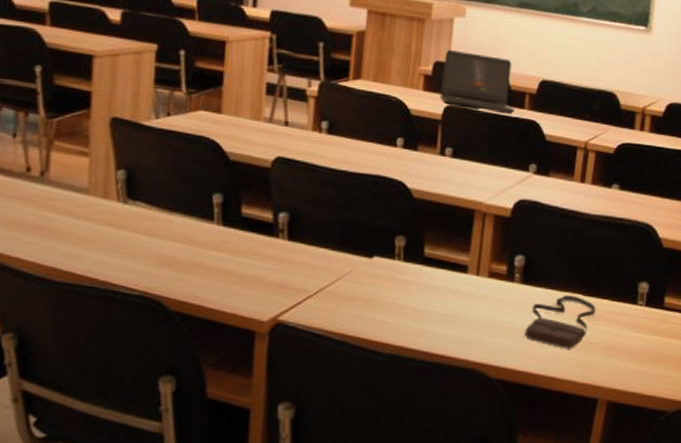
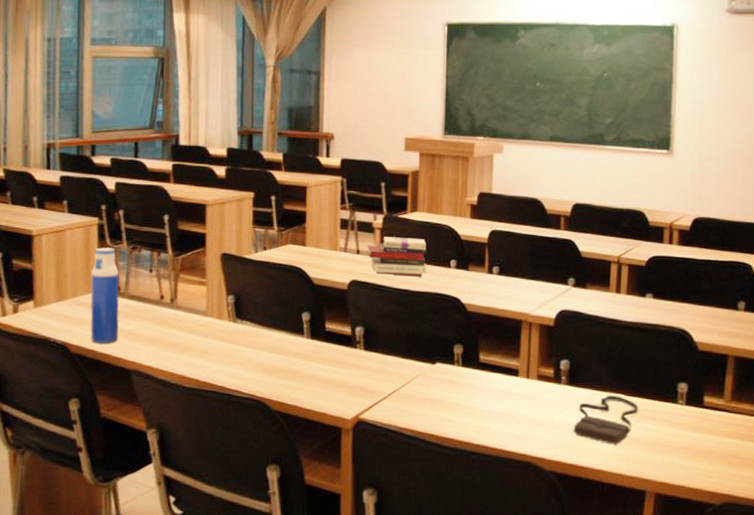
books: none [297,107,371,156] -> present [366,237,428,277]
laptop computer: present [439,50,516,114] -> none [485,182,552,234]

